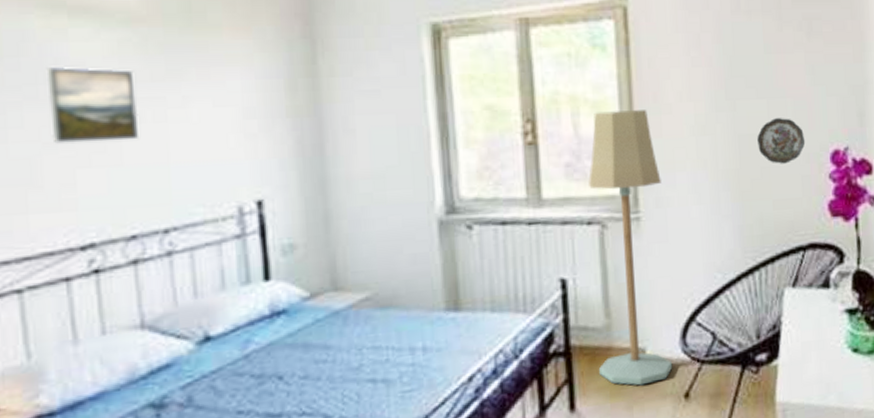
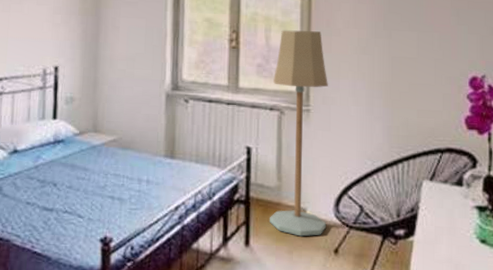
decorative plate: present [757,118,806,164] -> none [407,47,448,83]

